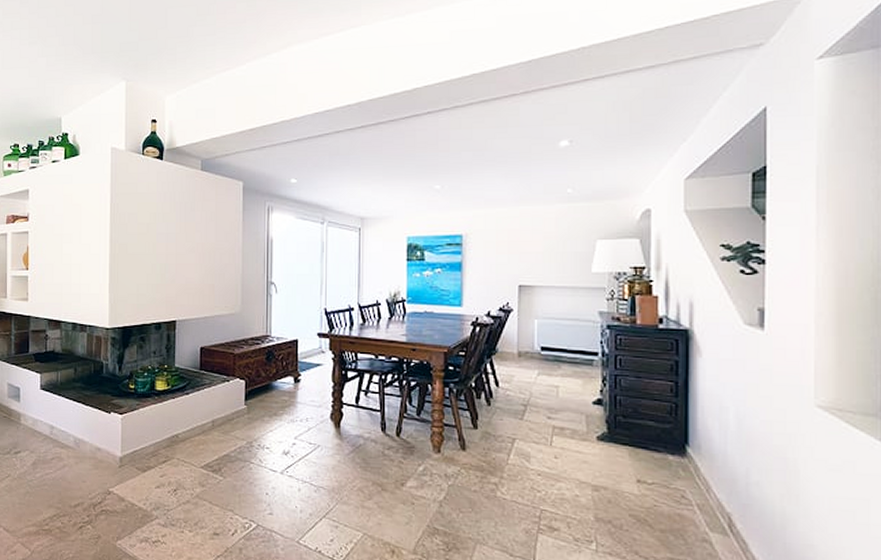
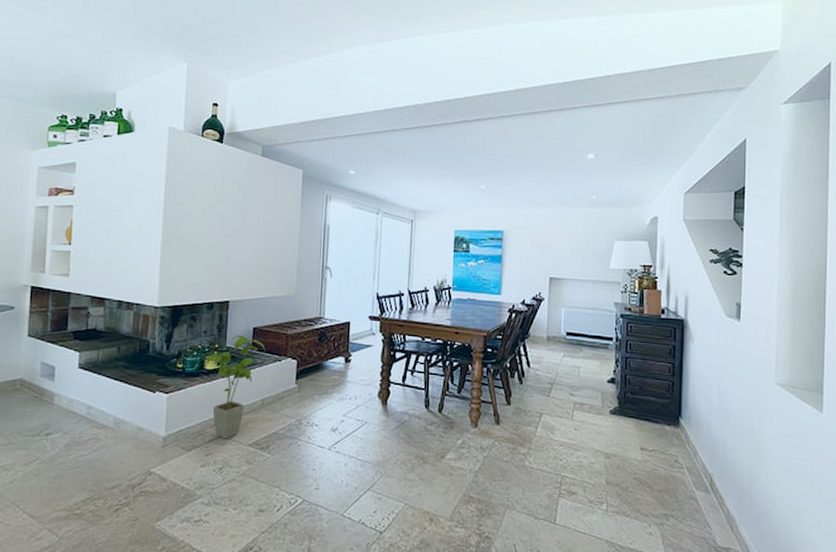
house plant: none [157,356,213,461] -> present [206,335,265,439]

